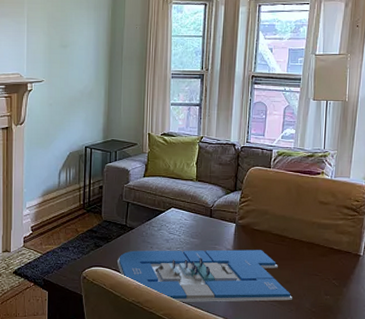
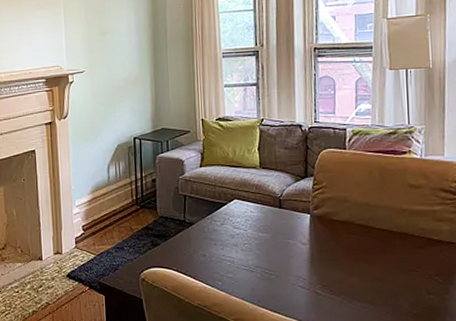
board game: present [117,249,292,302] -> none [178,243,387,305]

